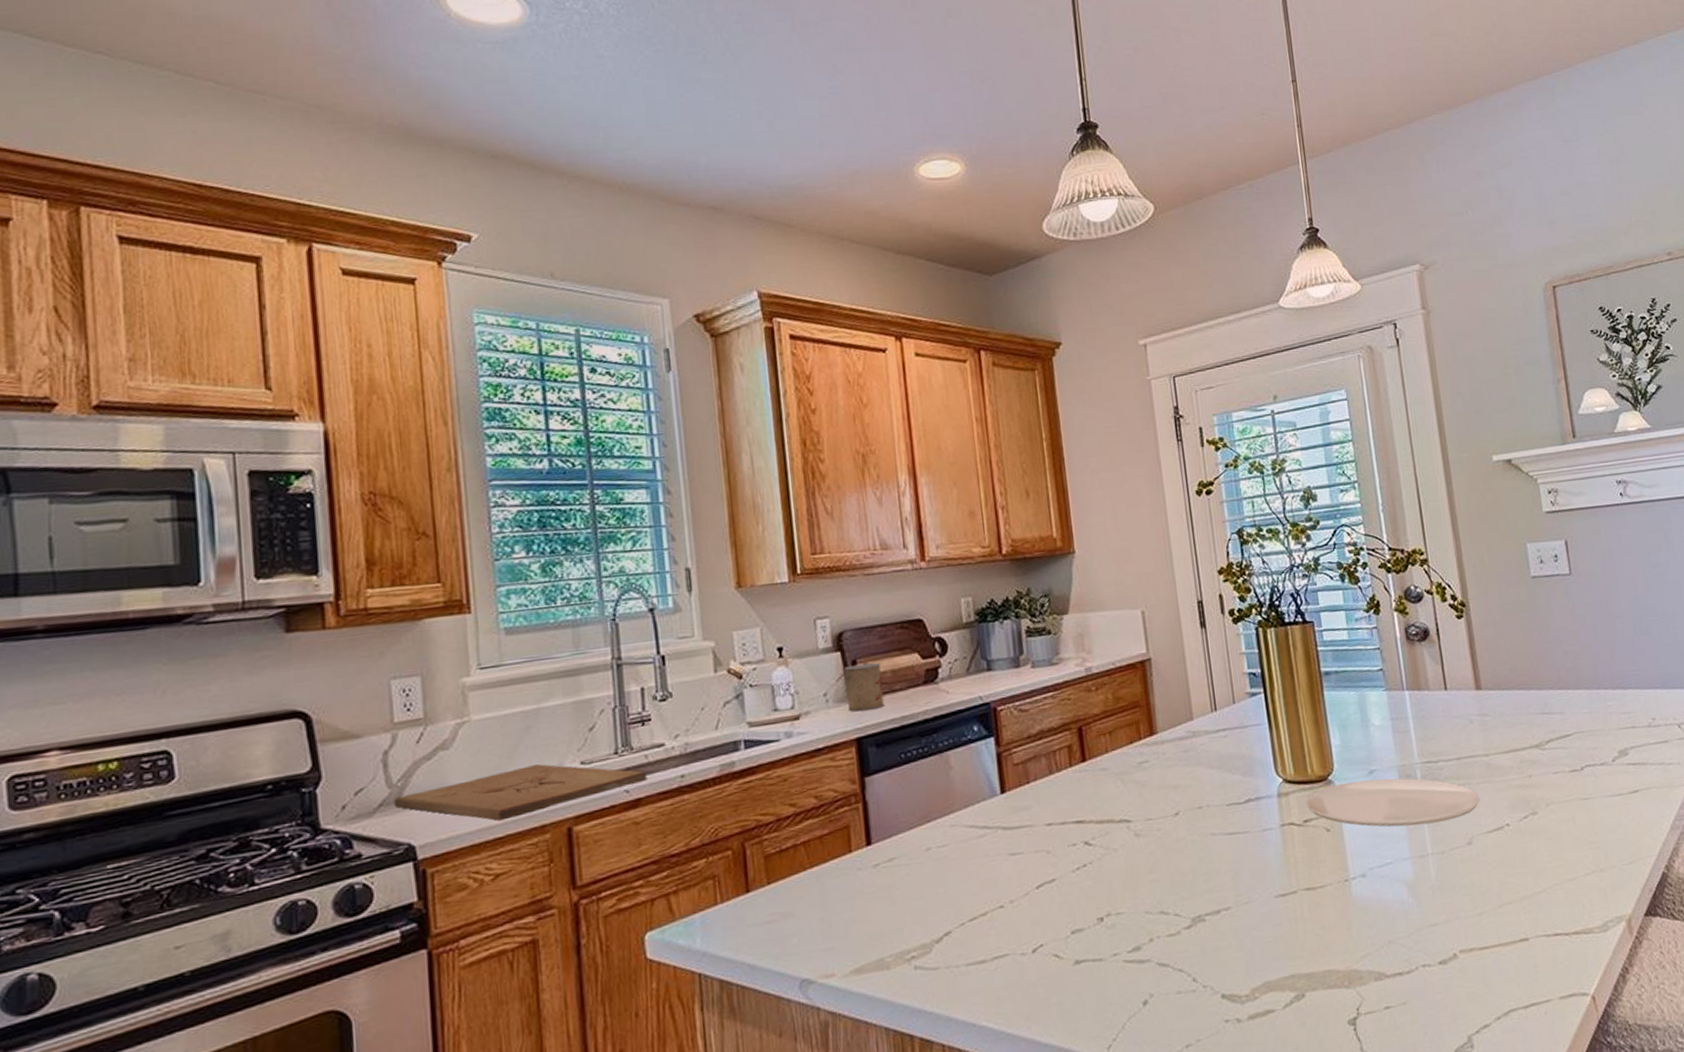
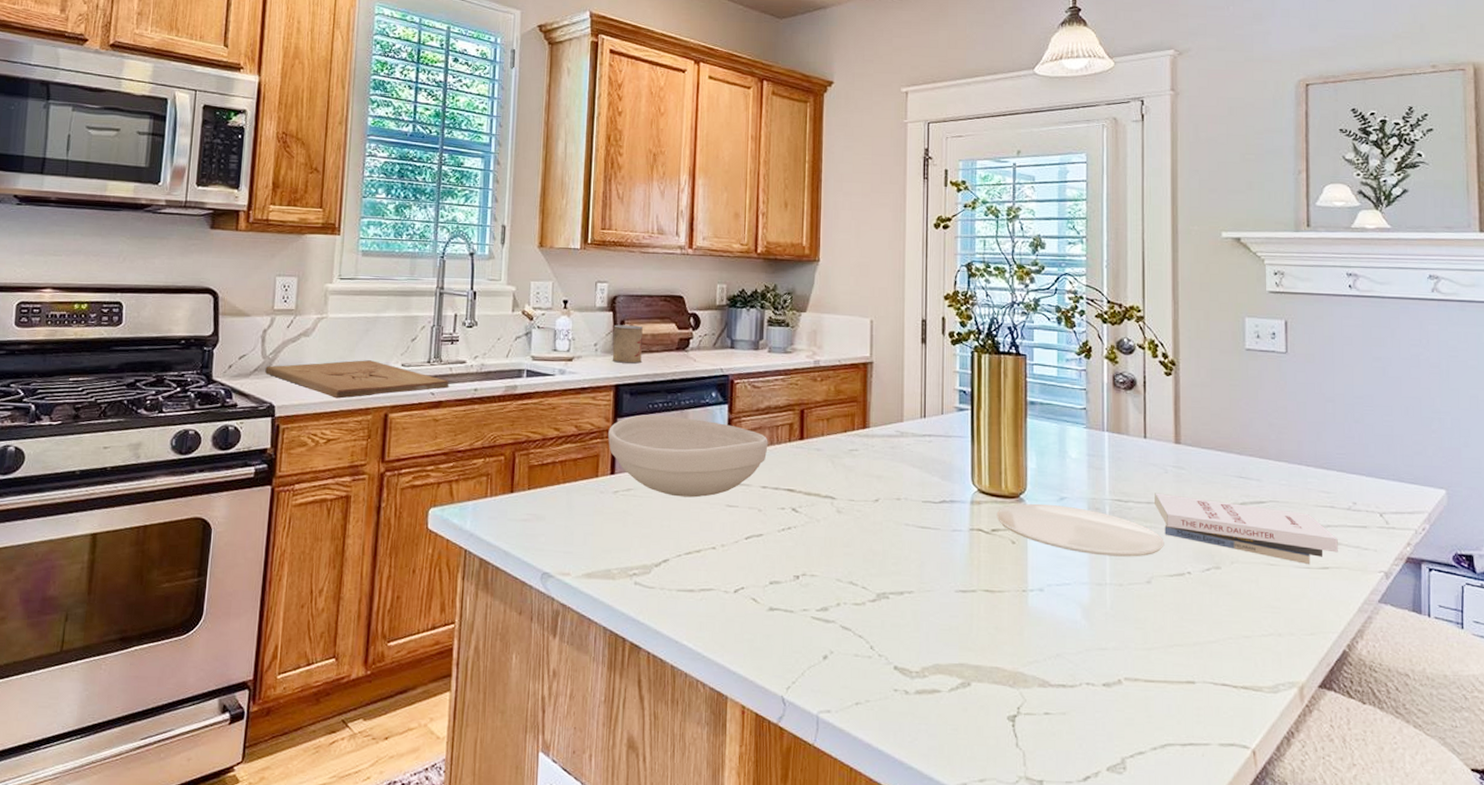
bowl: none [855,760,1047,857] -> present [607,415,768,498]
books: none [1463,738,1645,792] -> present [1155,493,1338,565]

